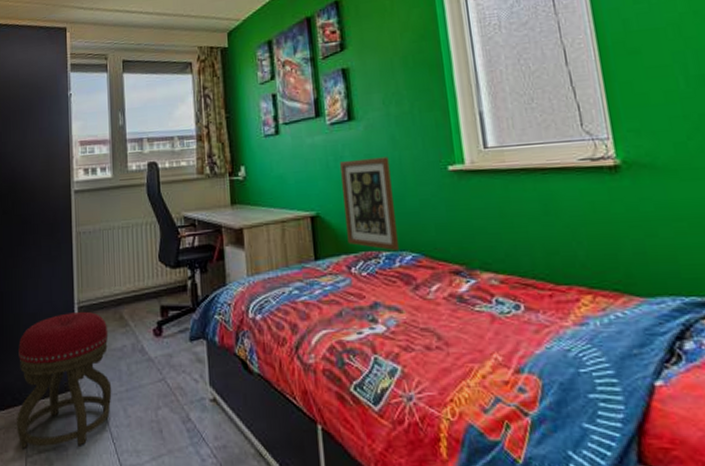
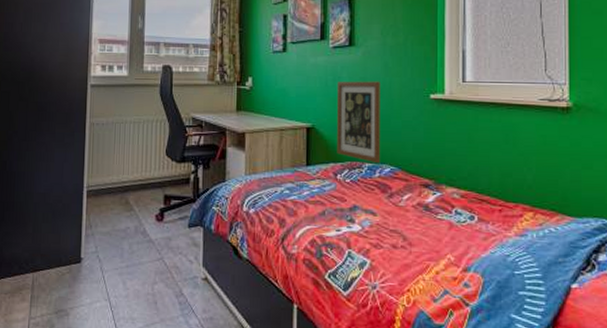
stool: present [16,312,112,448] -> none [21,195,114,312]

